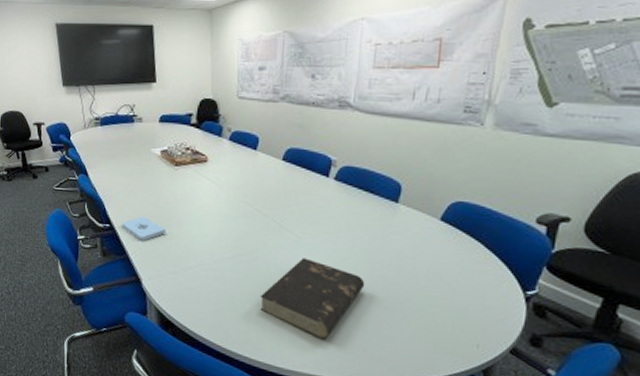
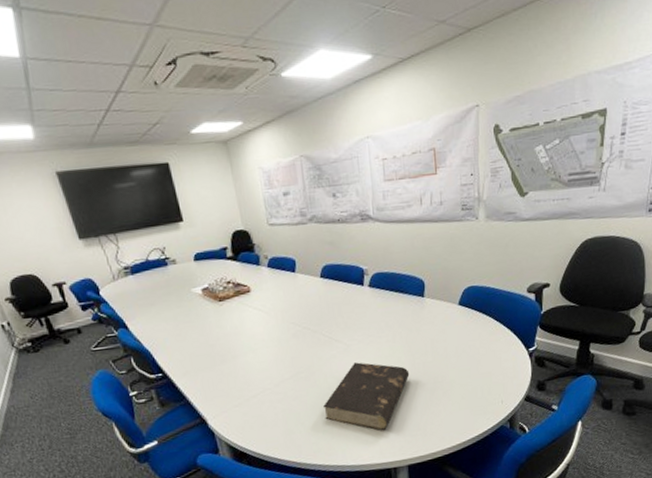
notepad: present [121,216,166,241] -> none [175,357,223,382]

